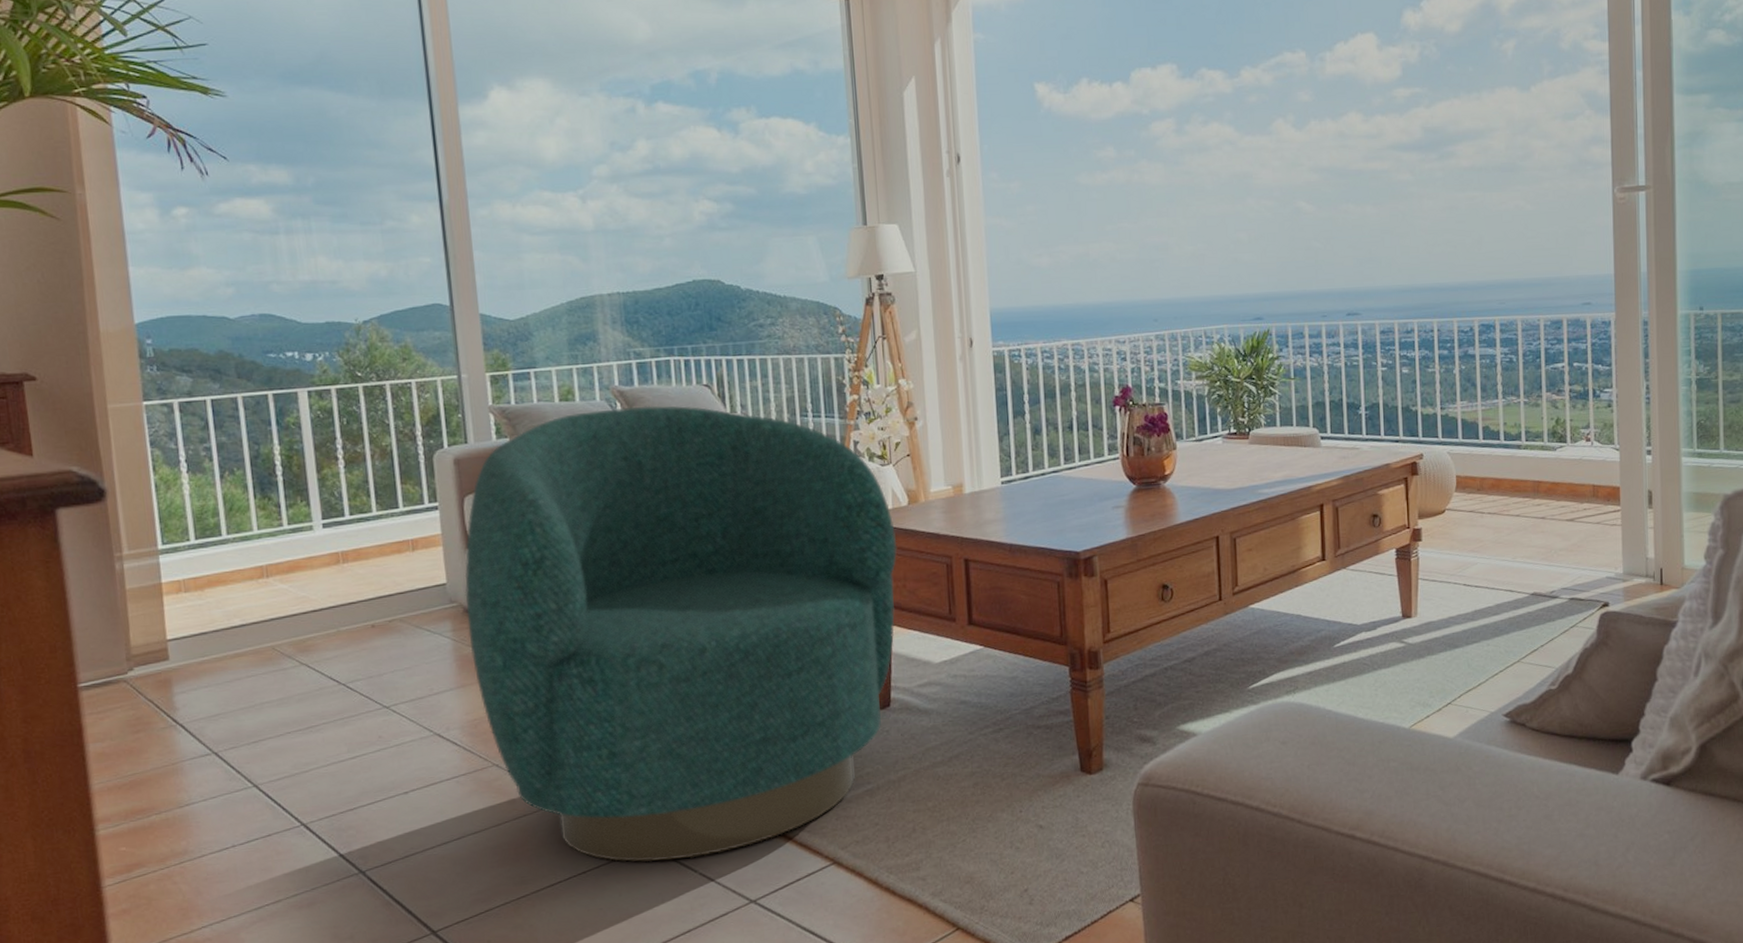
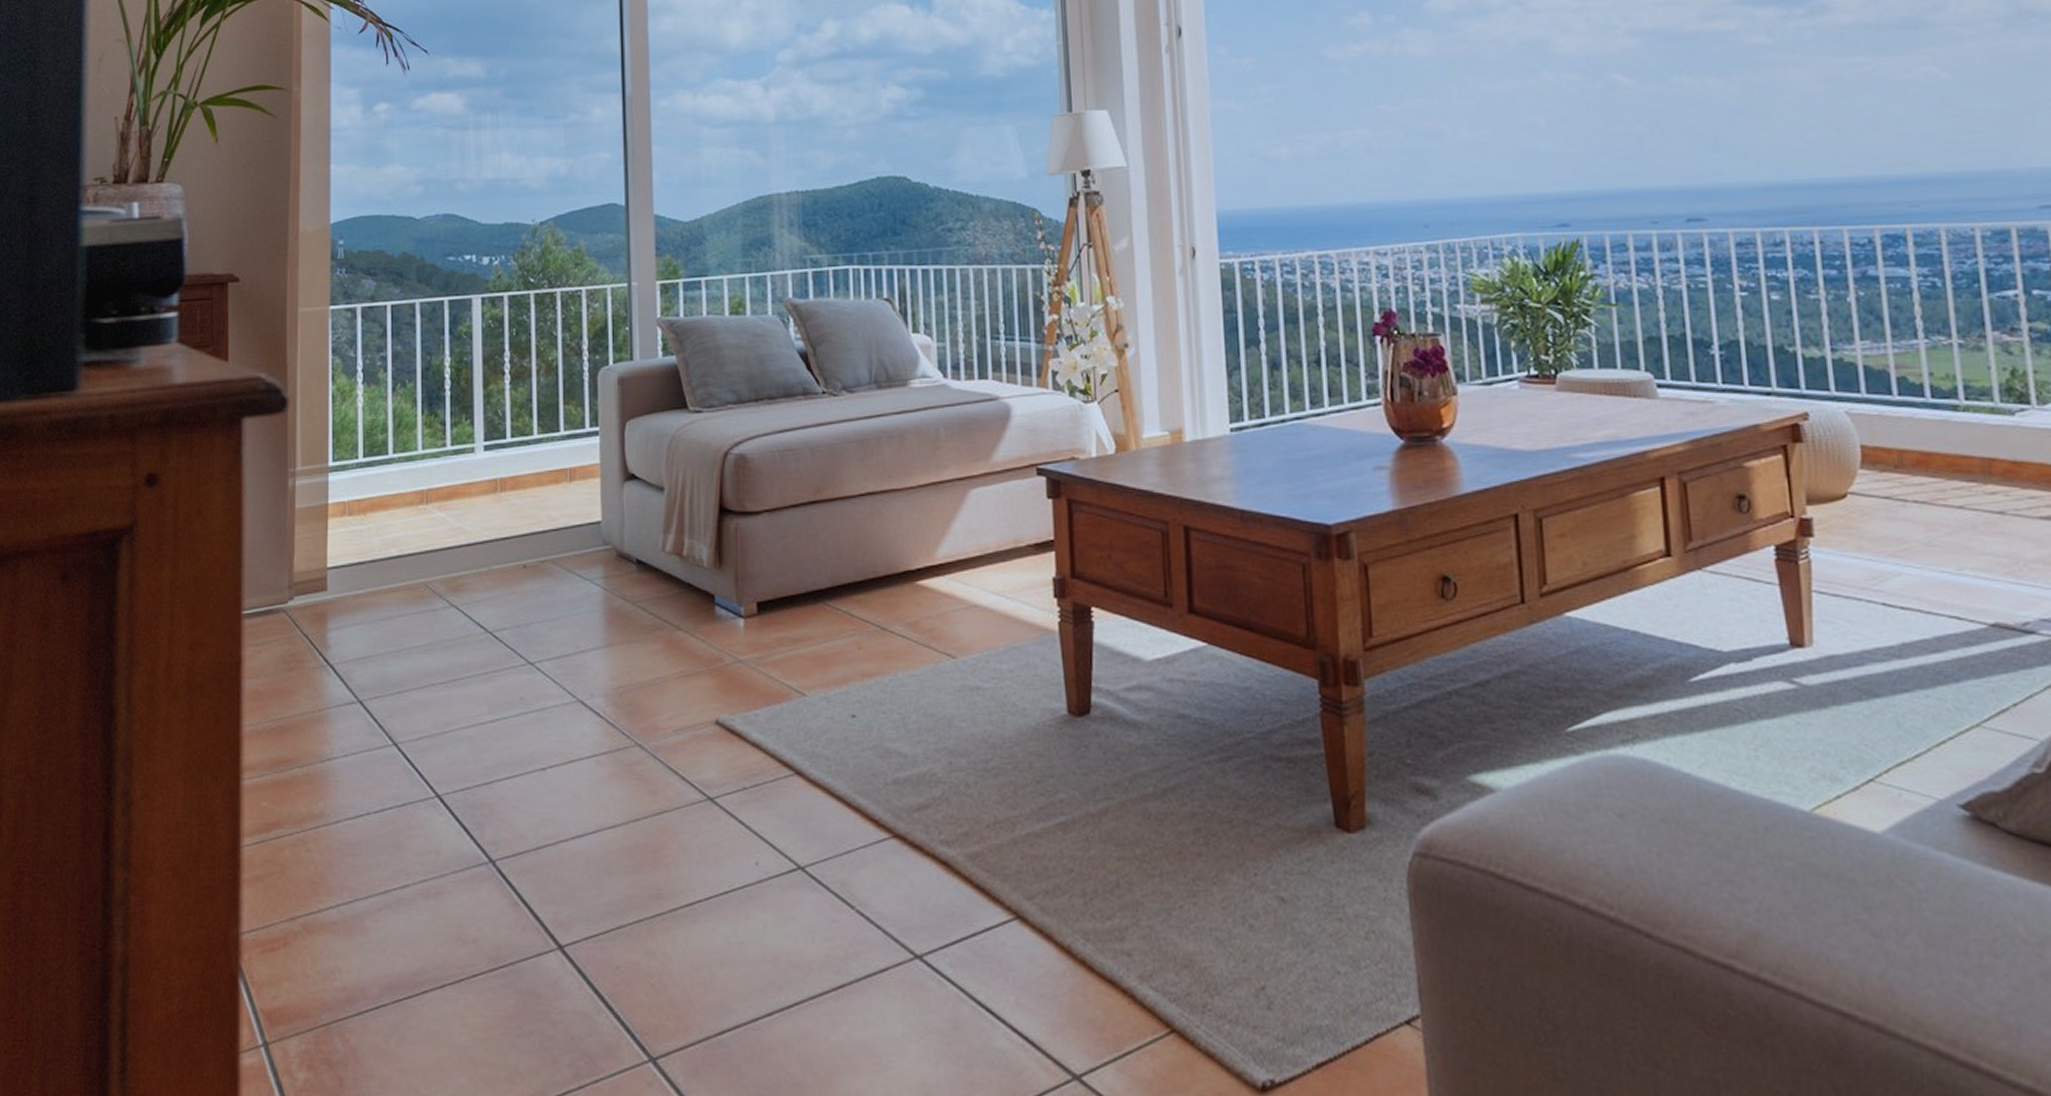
armchair: present [464,405,898,862] -> none [619,322,1102,890]

